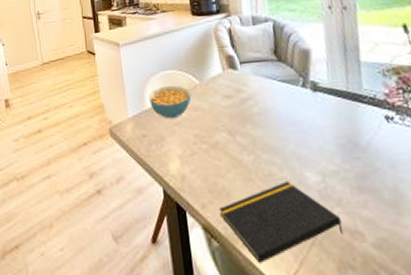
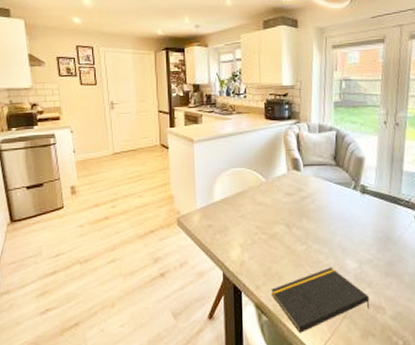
cereal bowl: present [148,85,192,119] -> none [217,181,257,212]

